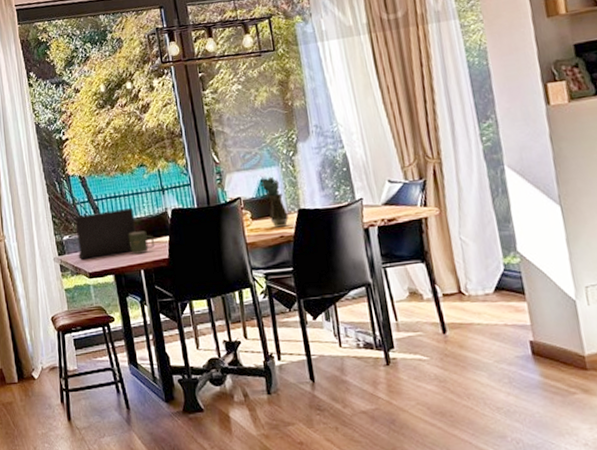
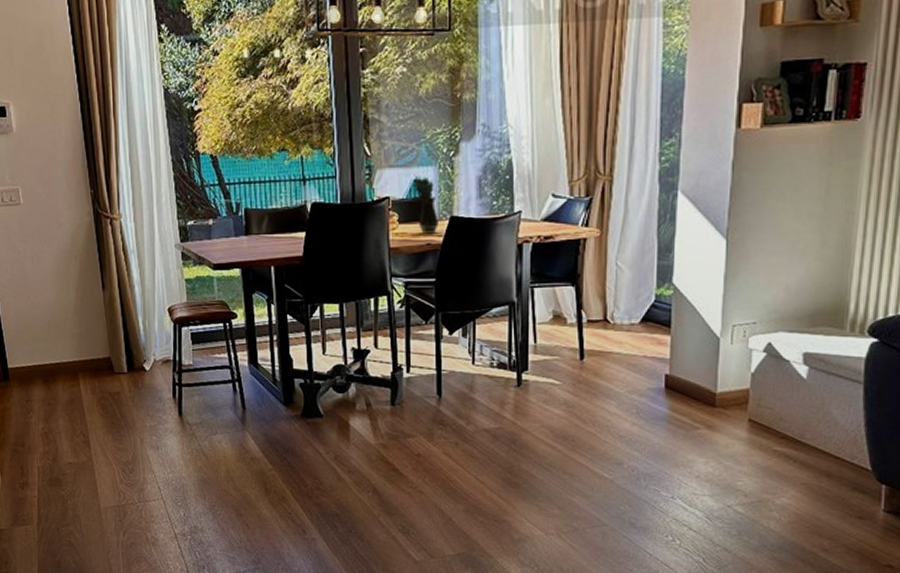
laptop: present [74,208,136,260] -> none [202,197,269,249]
mug: present [128,230,154,254] -> none [260,223,288,248]

